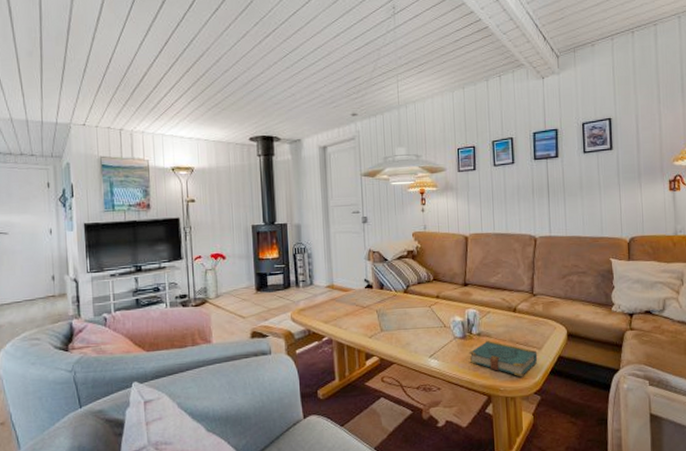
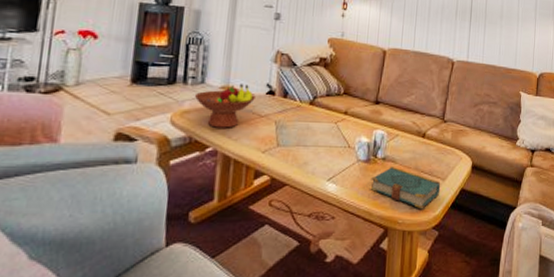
fruit bowl: none [306,281,357,321] -> present [194,83,256,128]

